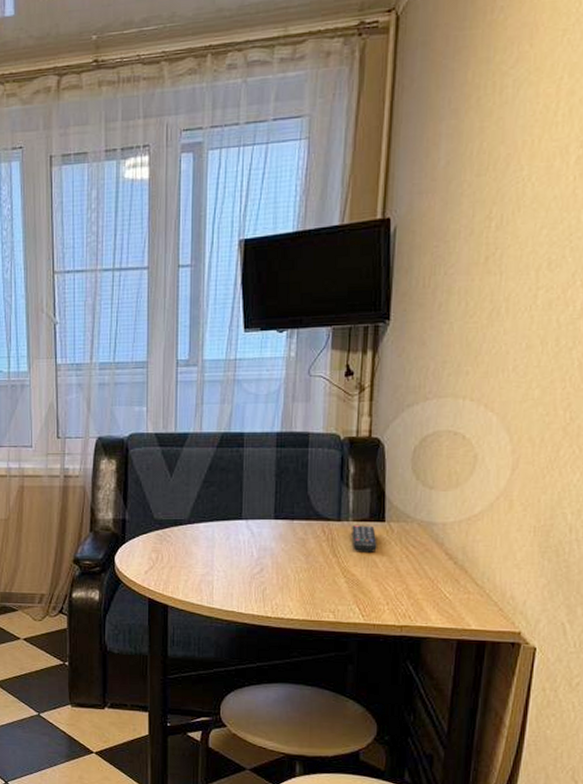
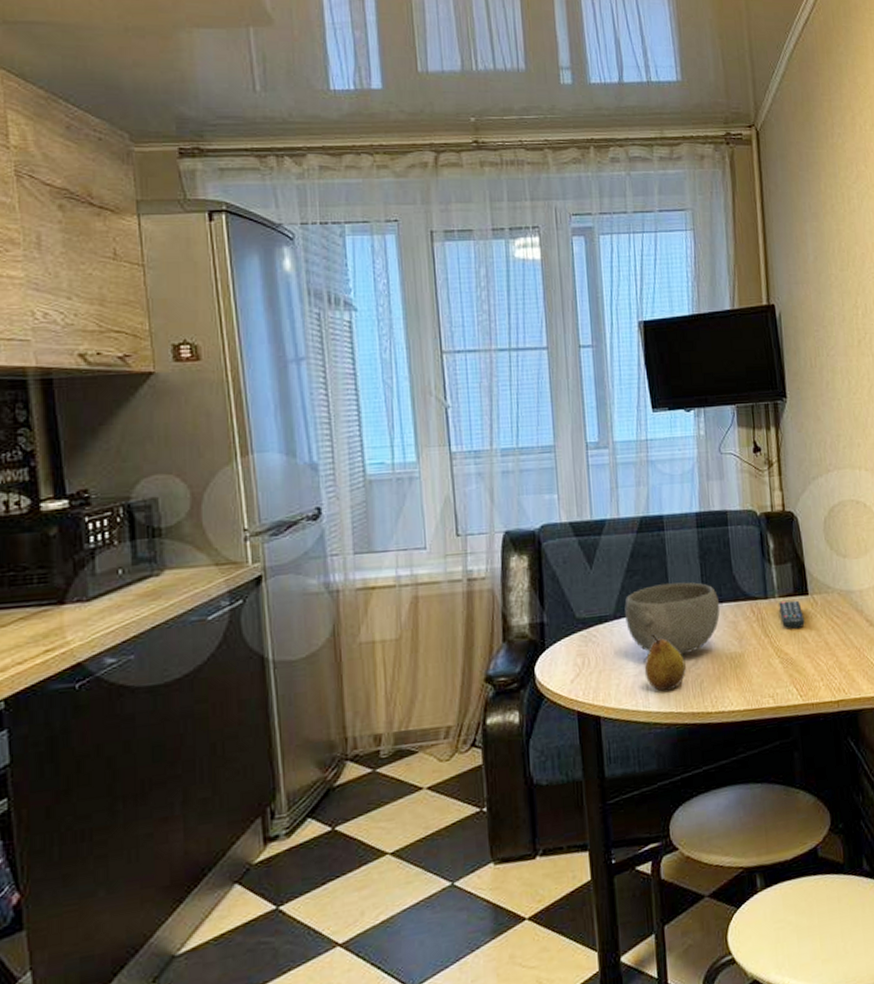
bowl: none [199,497,291,563] -> present [624,582,720,656]
fruit: none [211,540,251,593] -> present [644,633,686,691]

